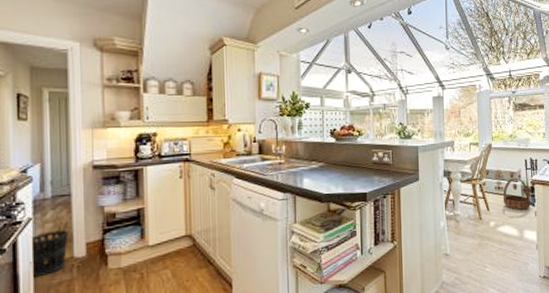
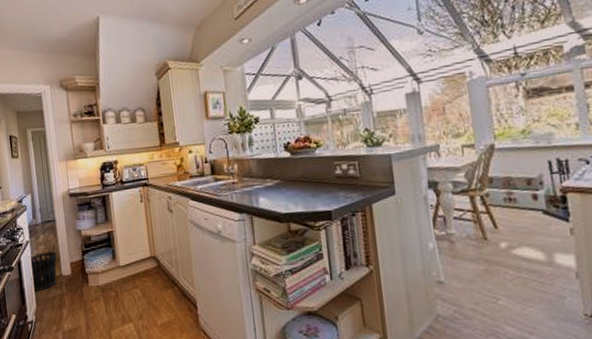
basket: present [503,178,530,211] -> none [517,185,562,228]

